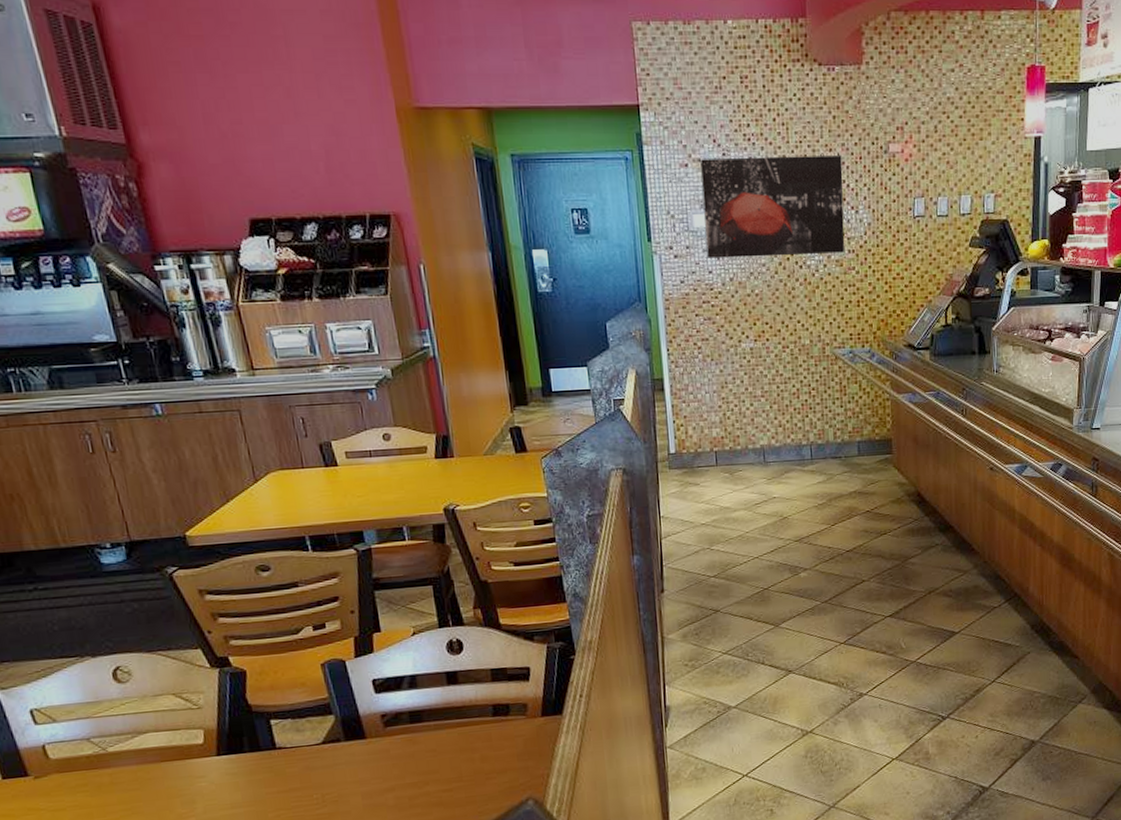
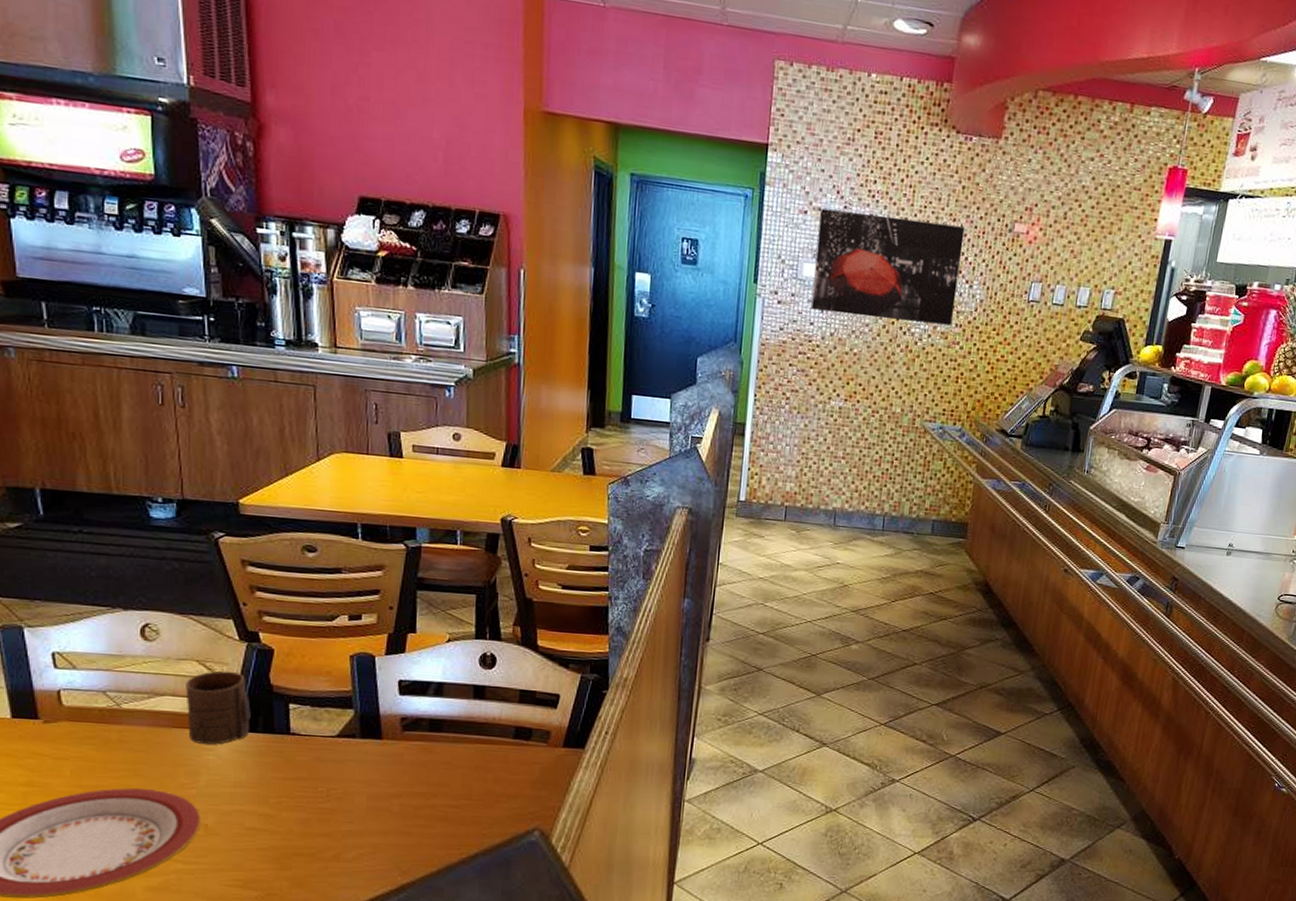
cup: none [166,698,236,773] -> present [185,670,251,745]

